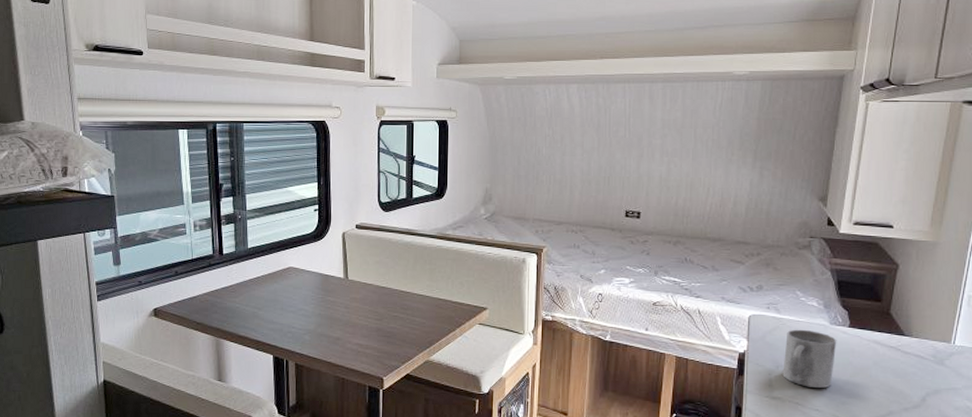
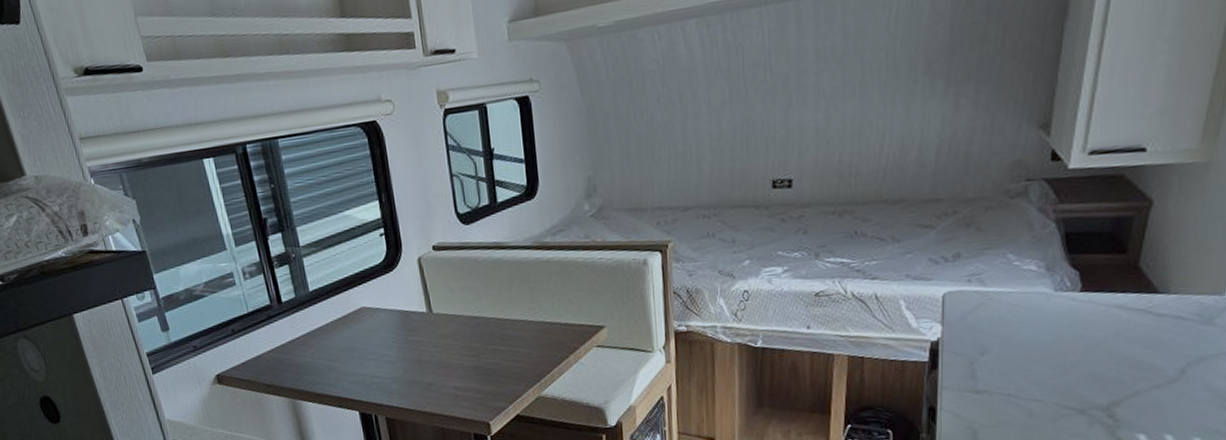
mug: present [782,329,837,388] -> none [989,302,1064,374]

